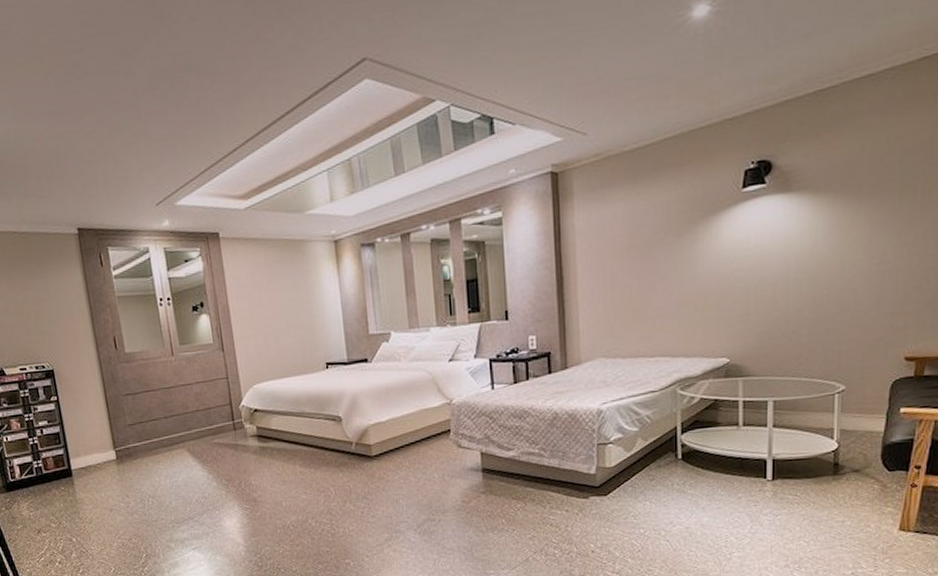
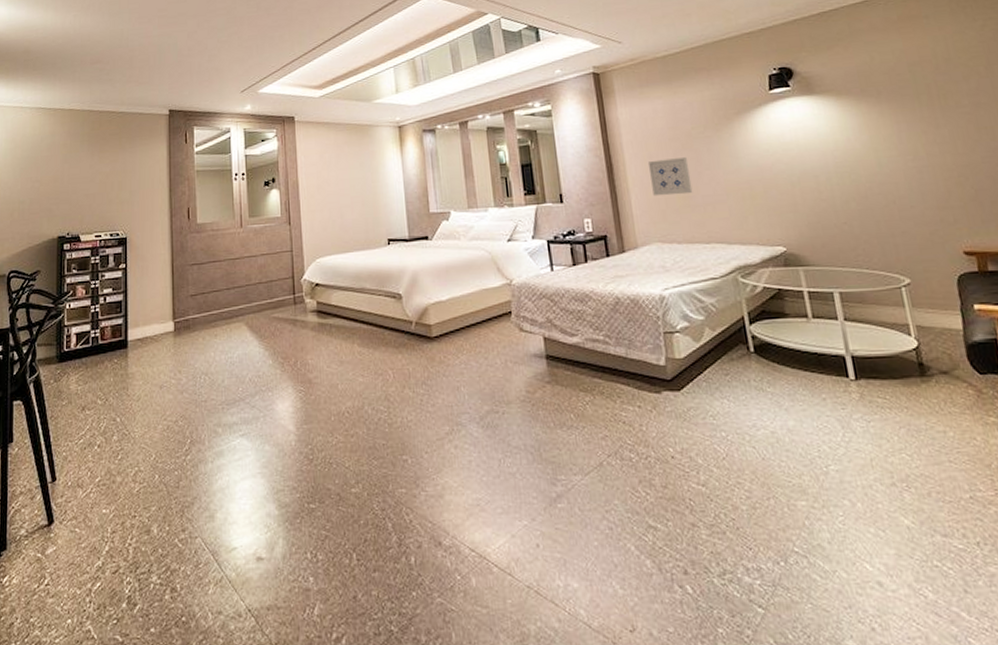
wall art: none [600,266,644,311] -> present [647,156,693,197]

